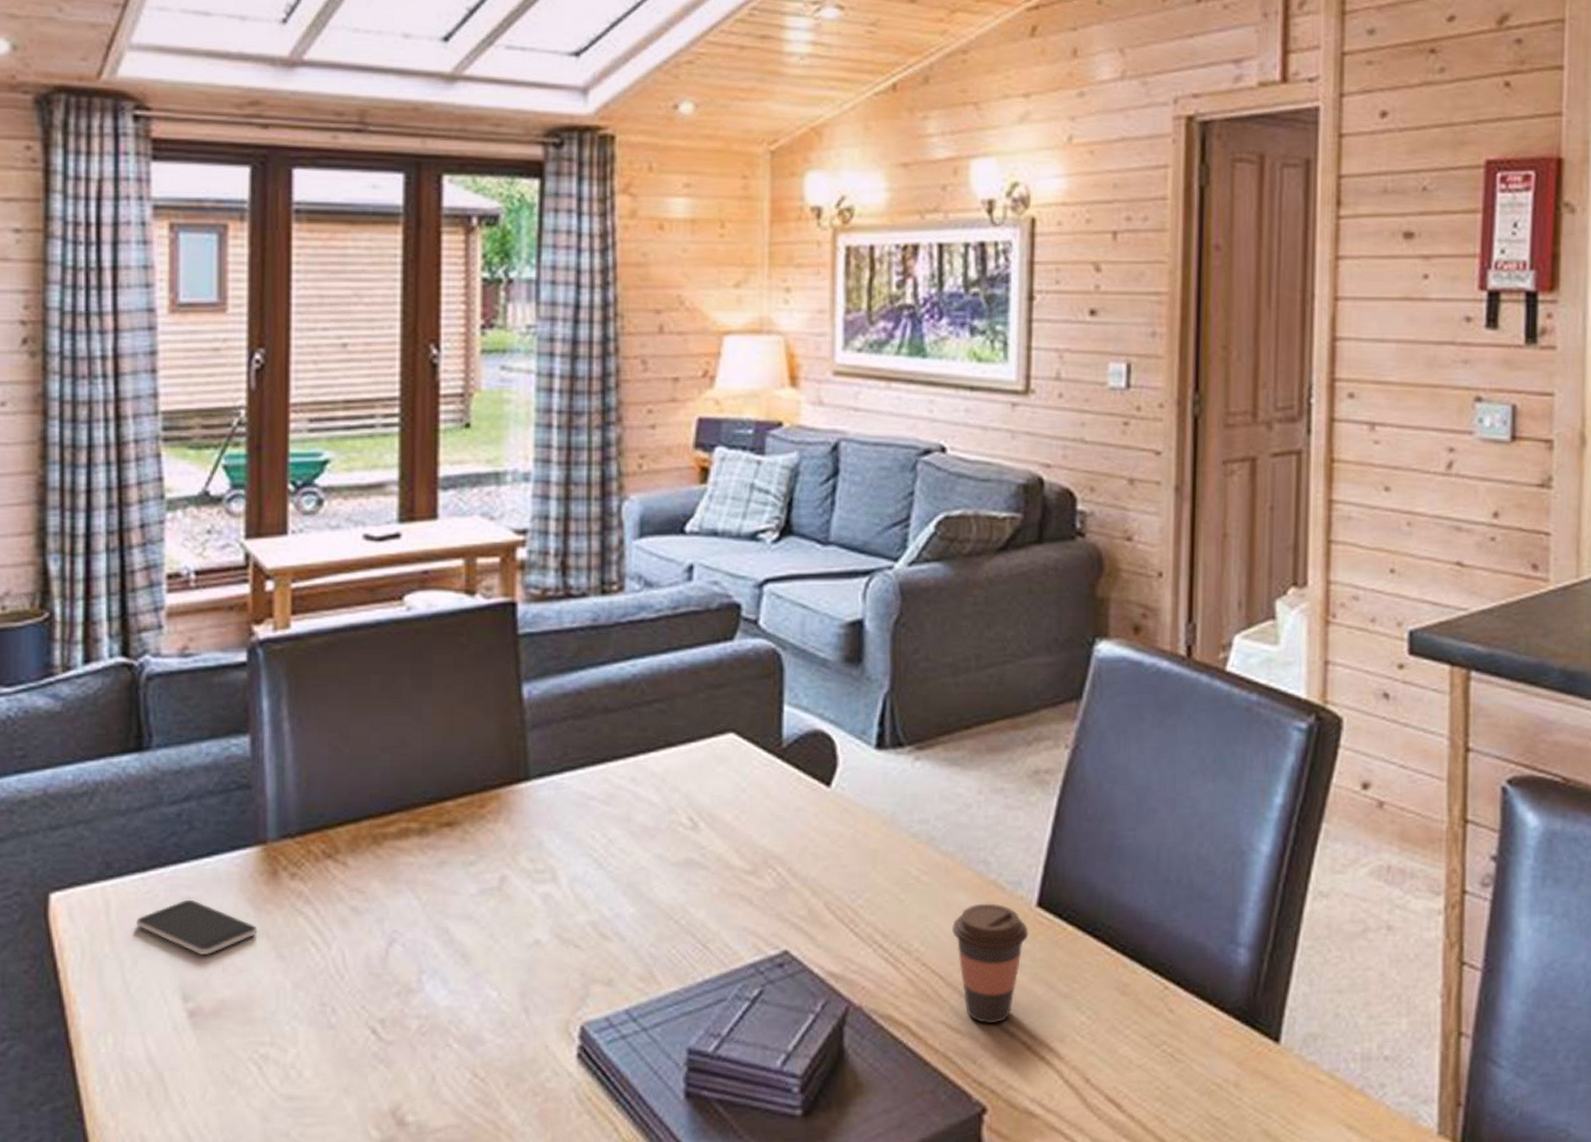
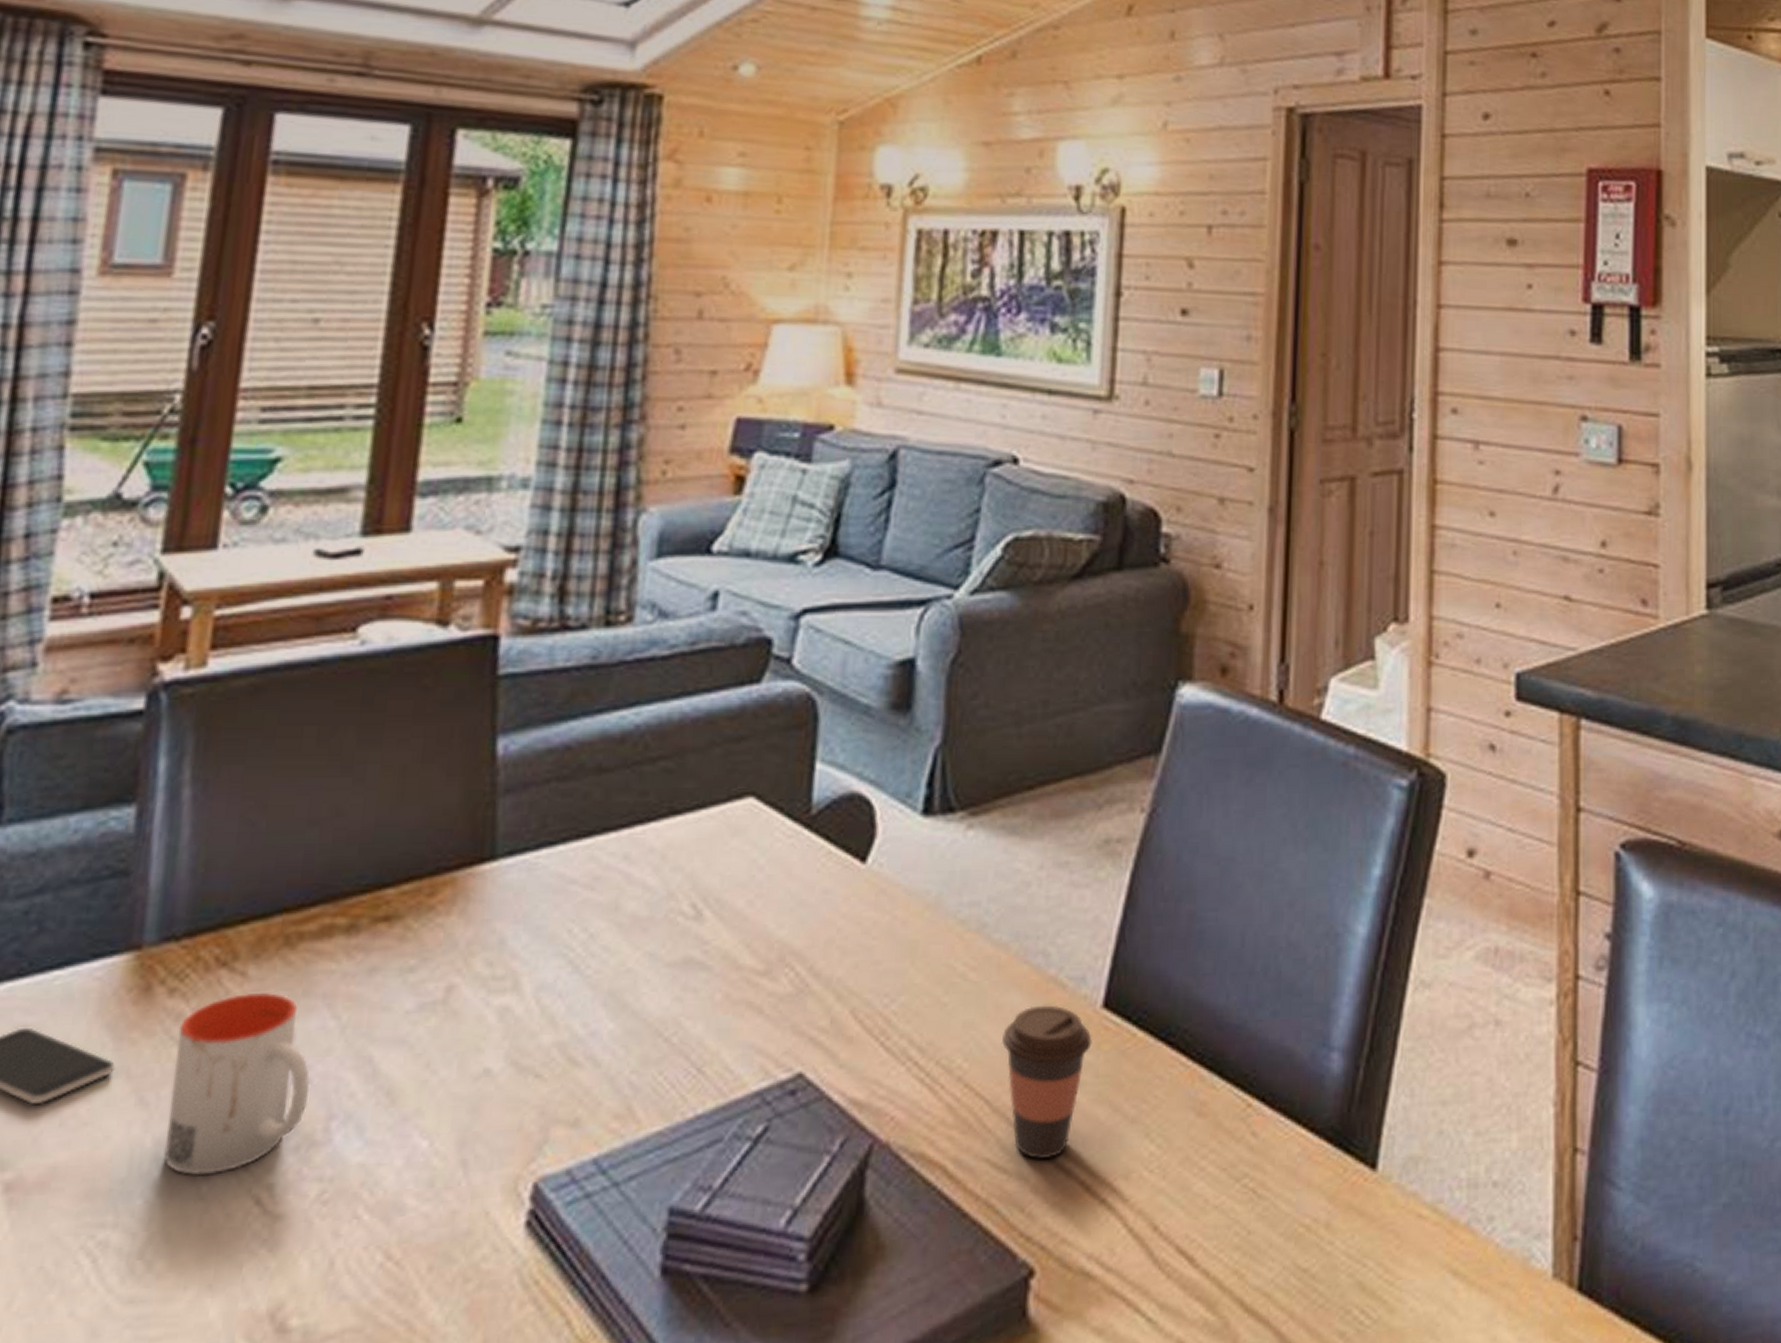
mug: none [301,879,404,1010] -> present [163,993,310,1175]

